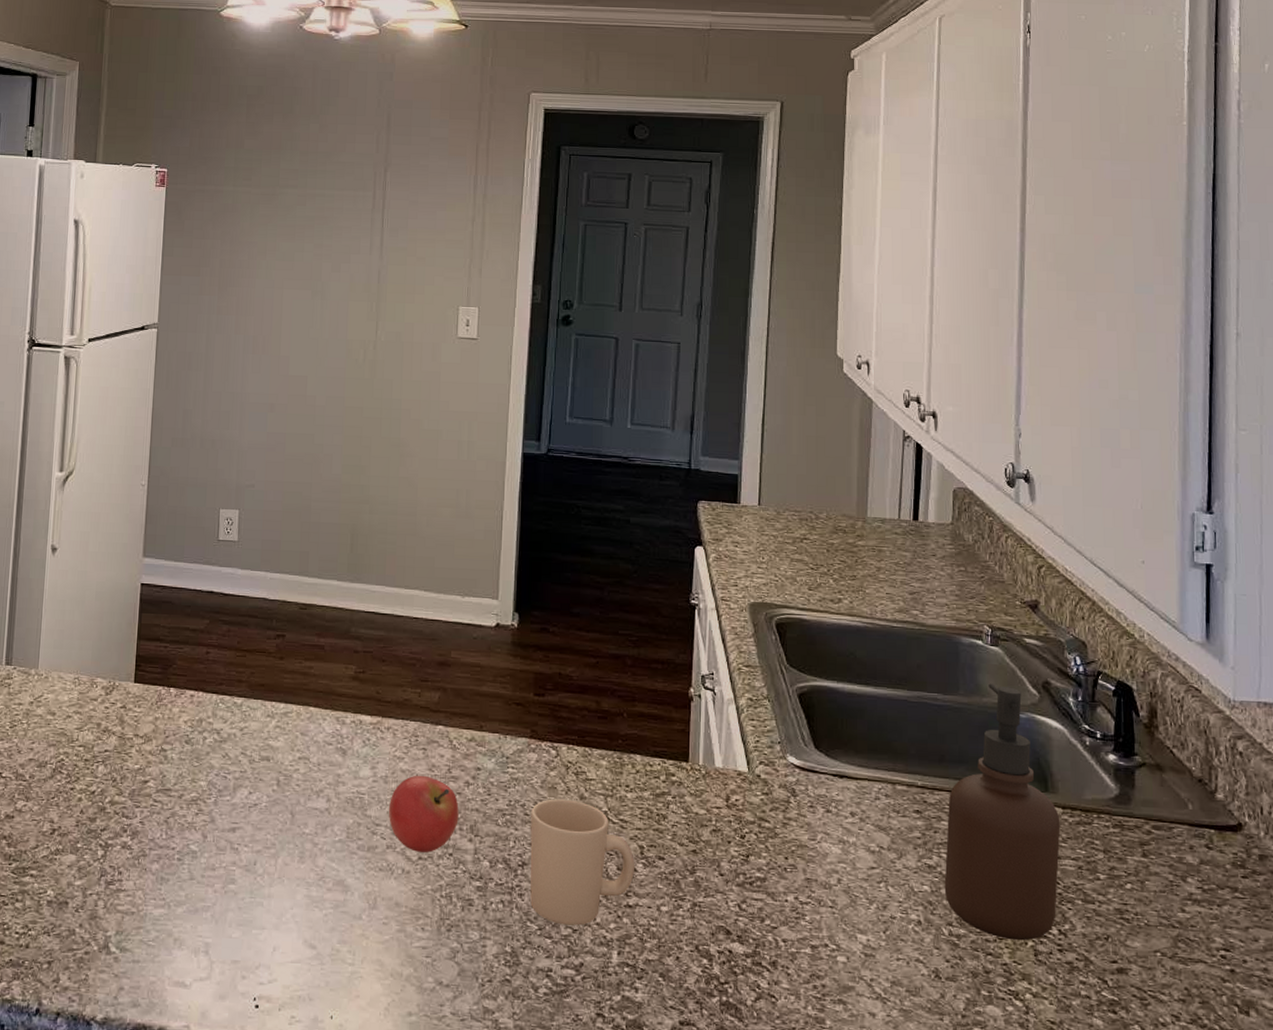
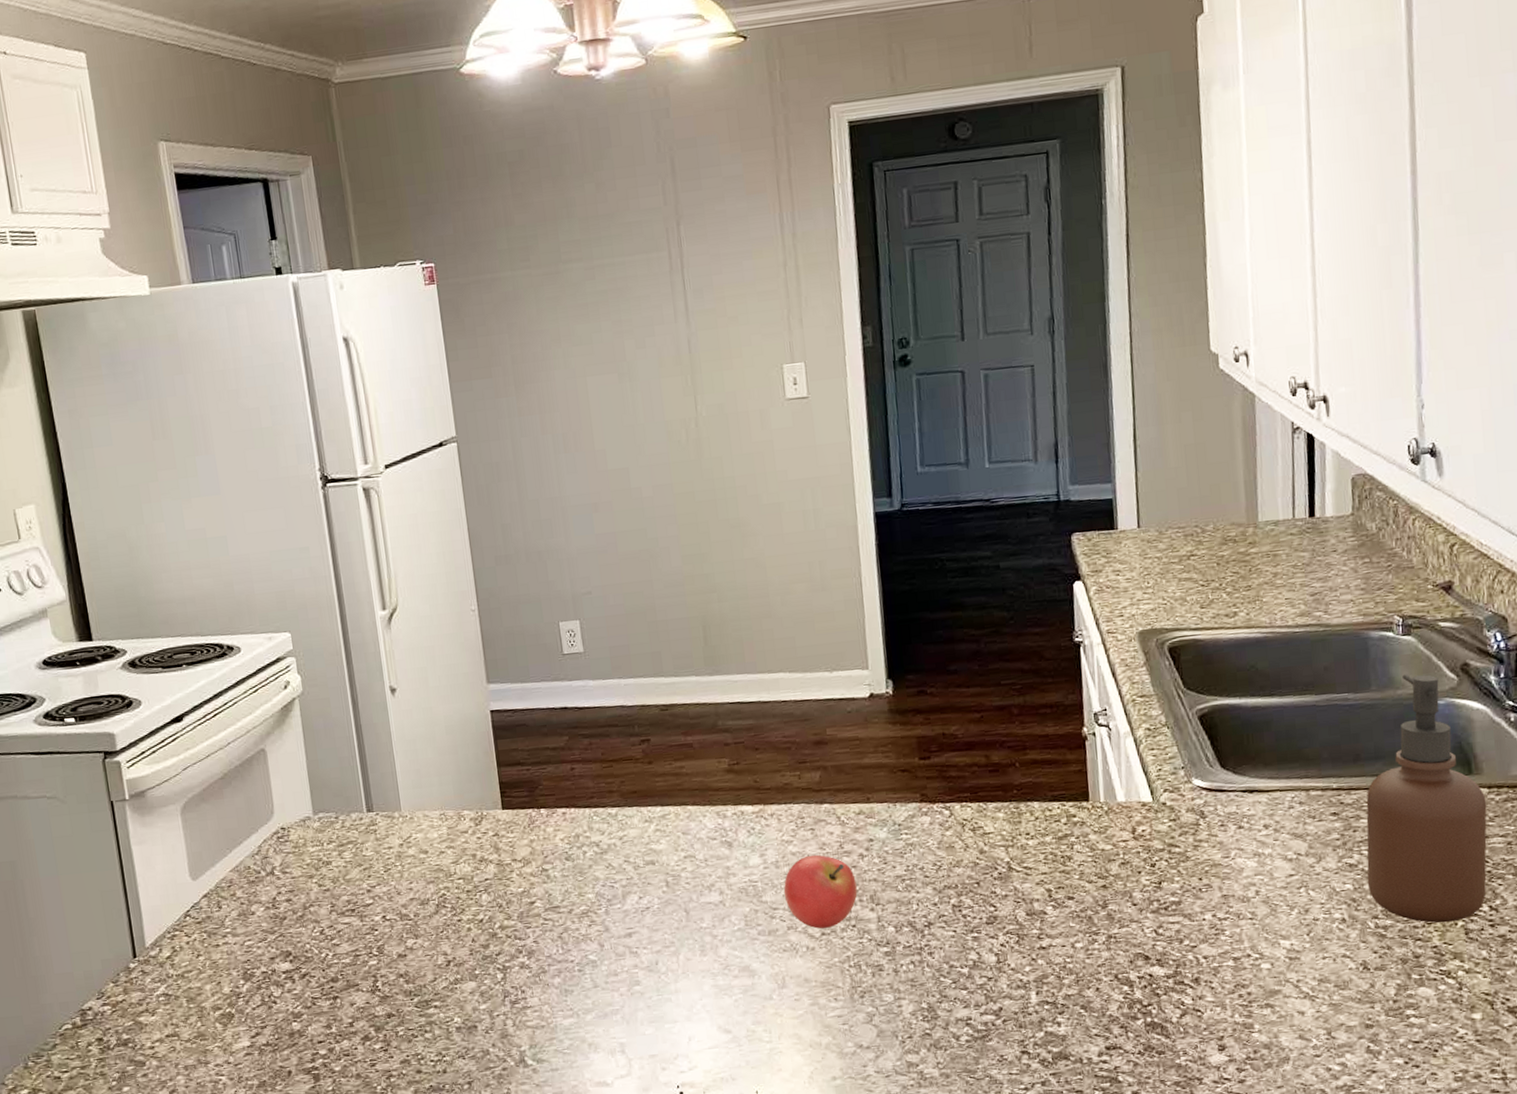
mug: present [530,799,634,926] -> none [931,855,1045,975]

